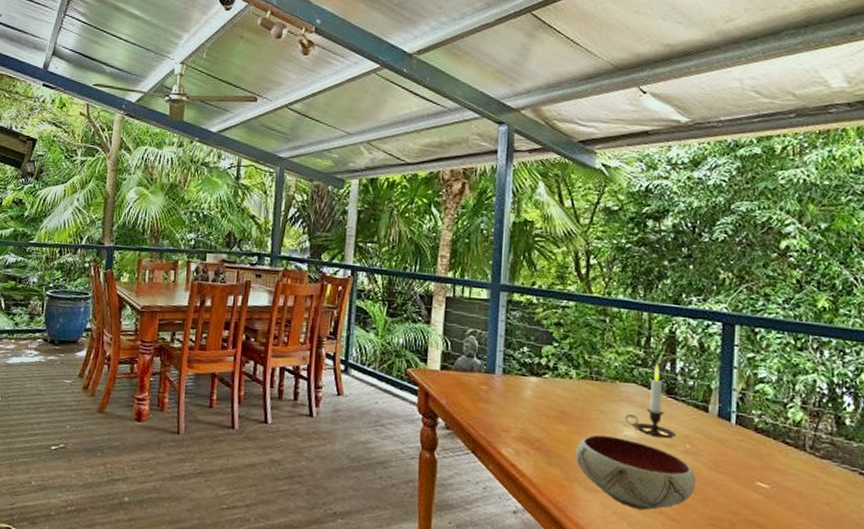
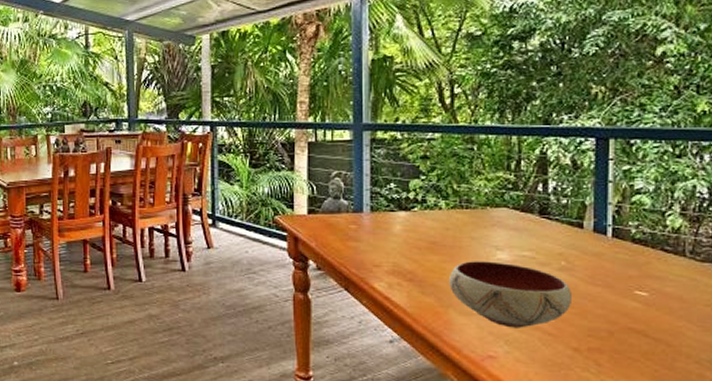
candle: present [624,364,676,438] -> none [497,186,550,258]

